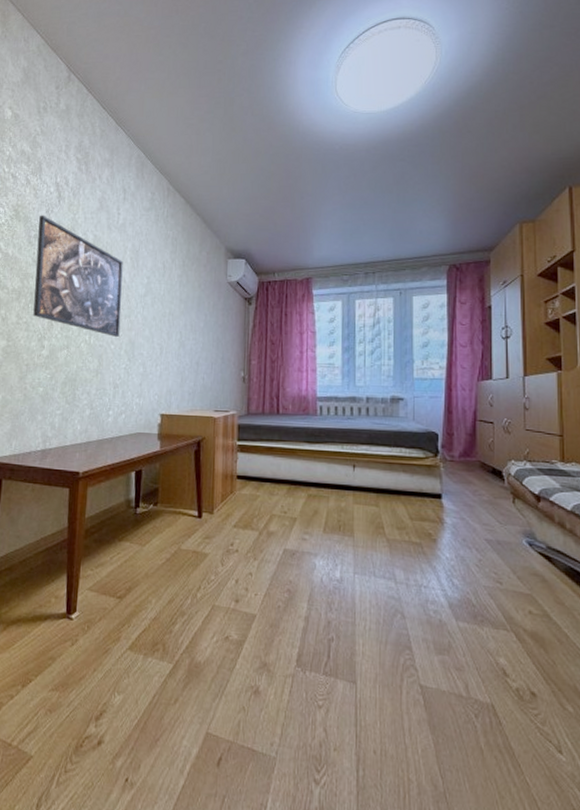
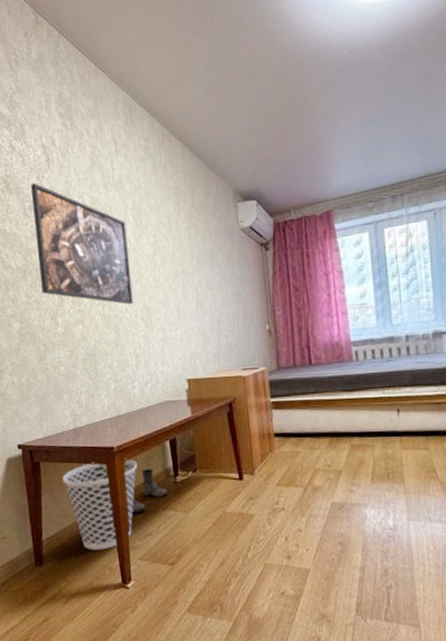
wastebasket: none [22,484,100,577] -> present [62,458,137,550]
boots: none [88,497,127,541] -> present [132,469,168,512]

